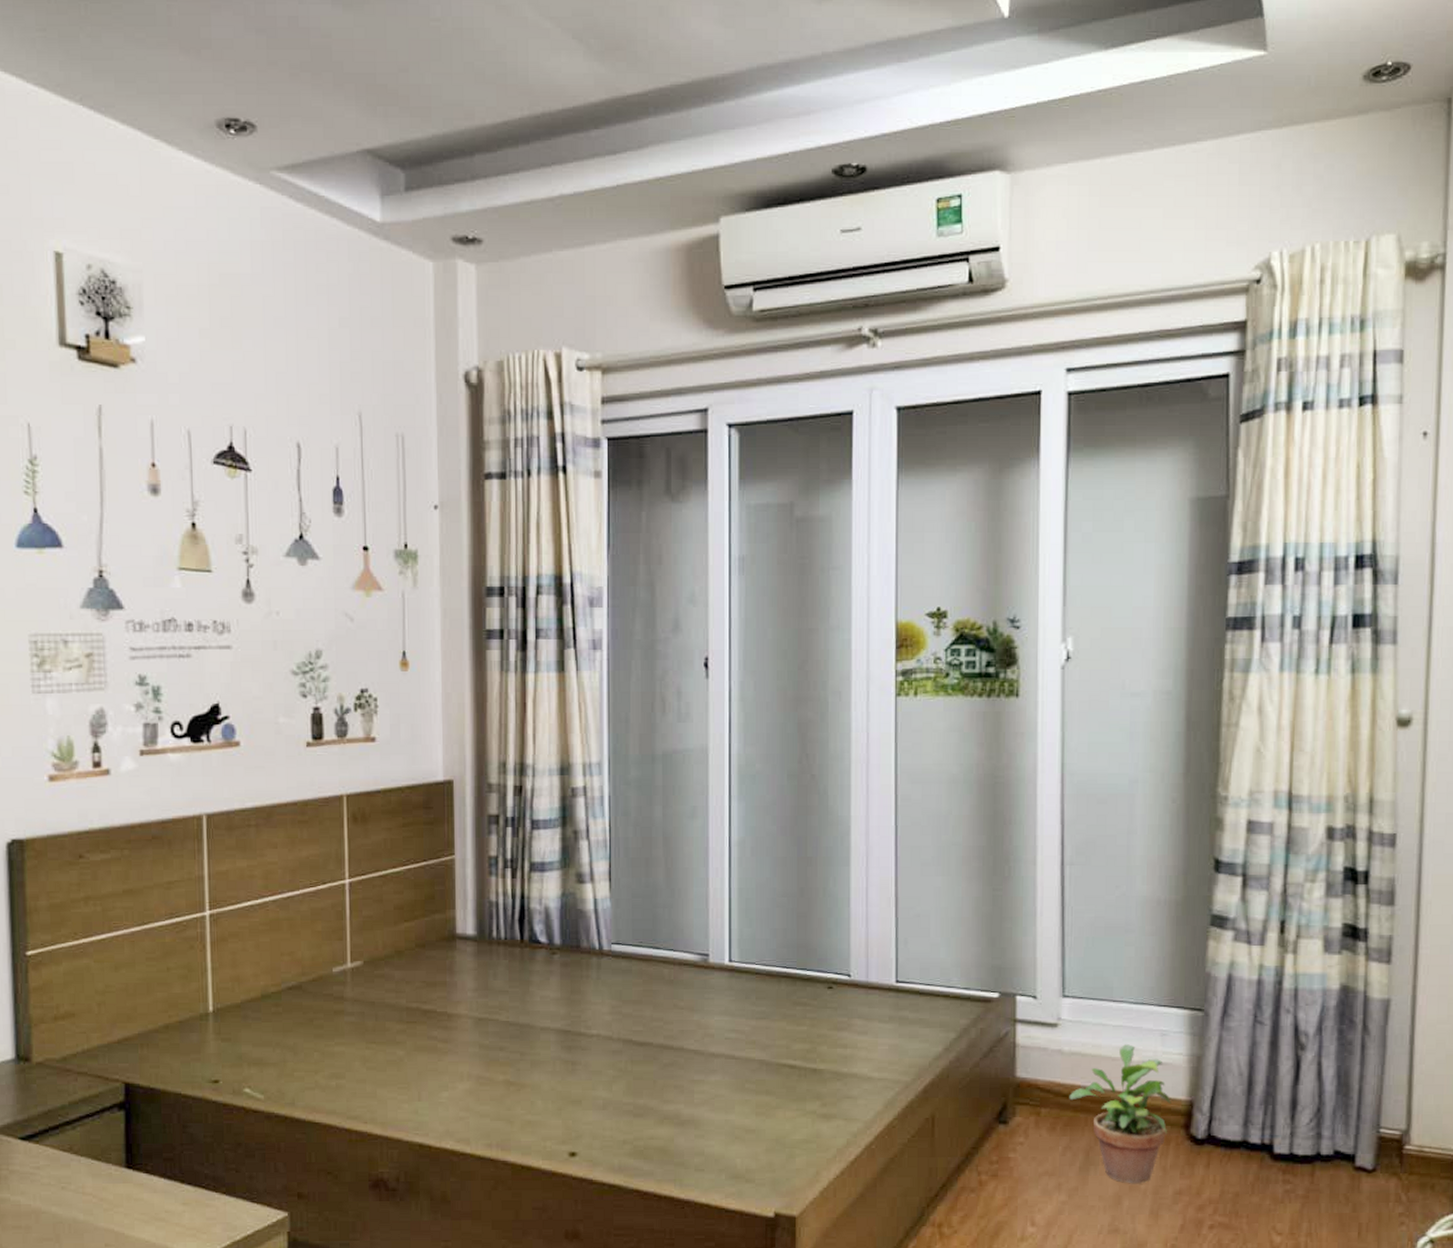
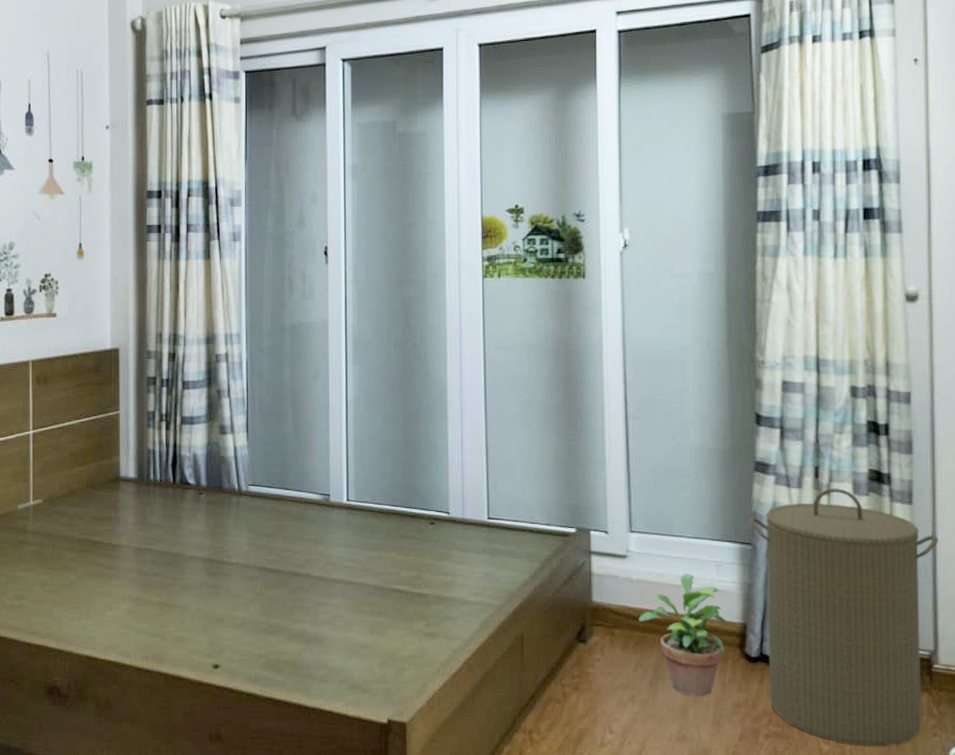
laundry hamper: none [1201,944,1419,1237] -> present [749,487,938,747]

